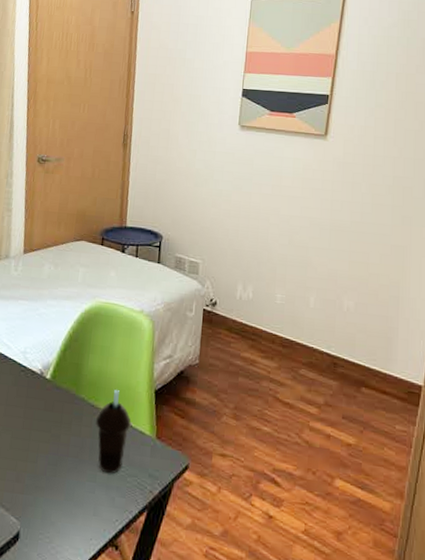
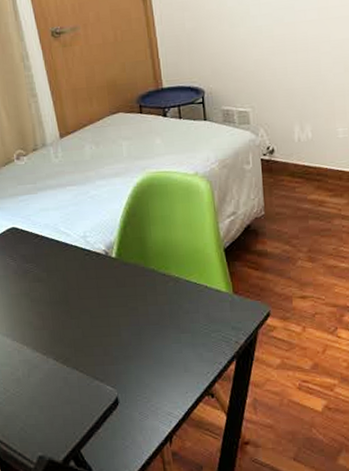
cup: present [96,390,132,474] -> none [170,255,206,334]

